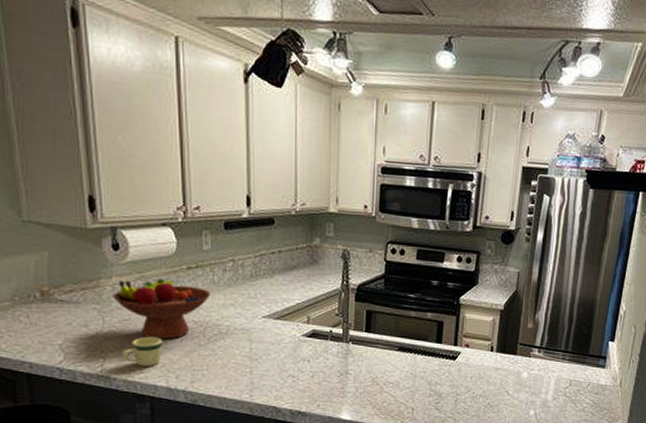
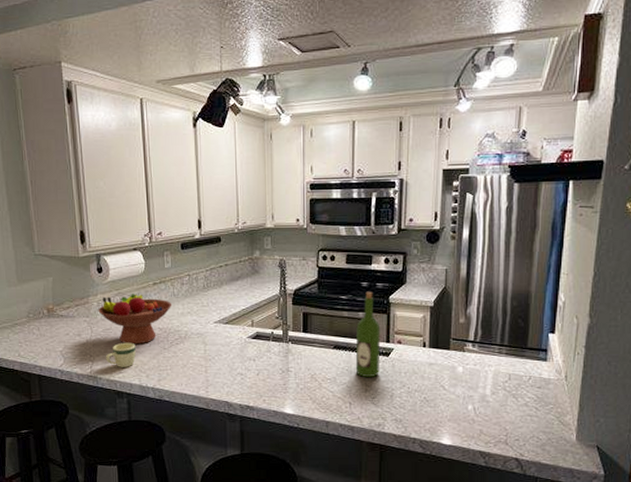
wine bottle: none [420,290,449,382] -> present [355,291,381,378]

